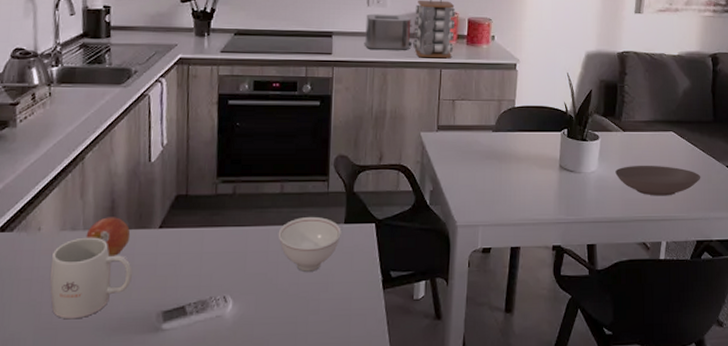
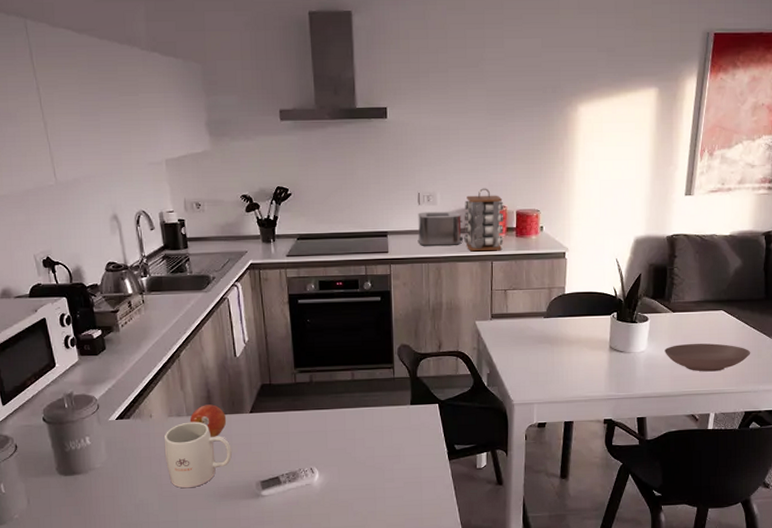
bowl: present [278,216,341,272] -> none [352,399,408,447]

